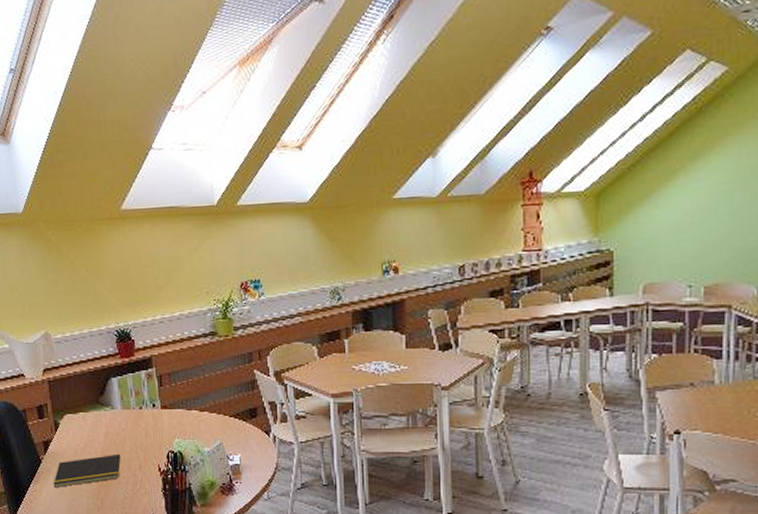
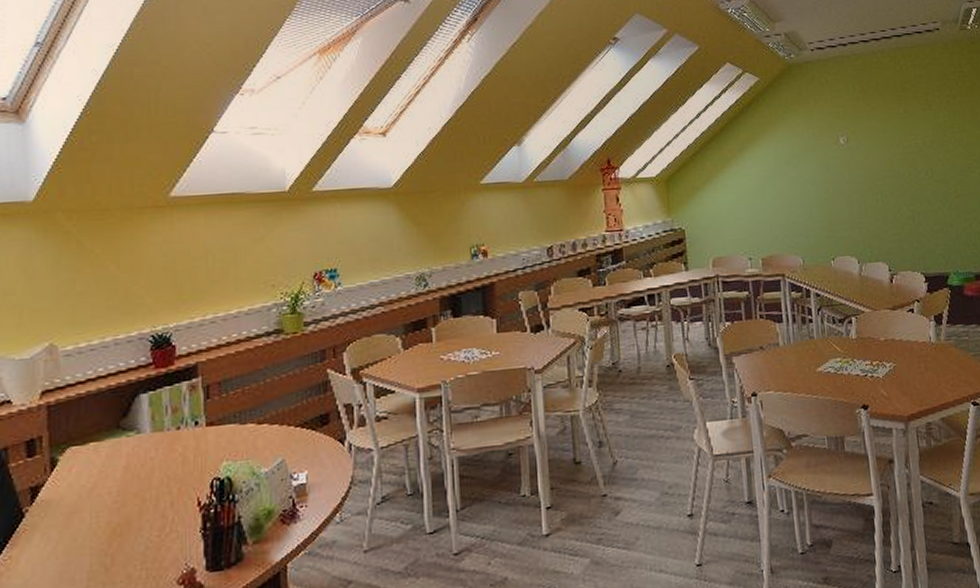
notepad: present [53,453,121,488] -> none [40,490,146,549]

